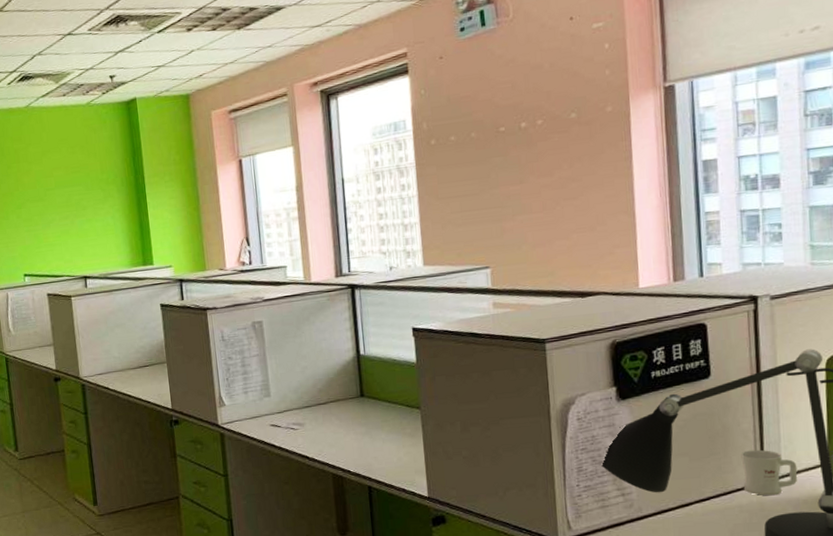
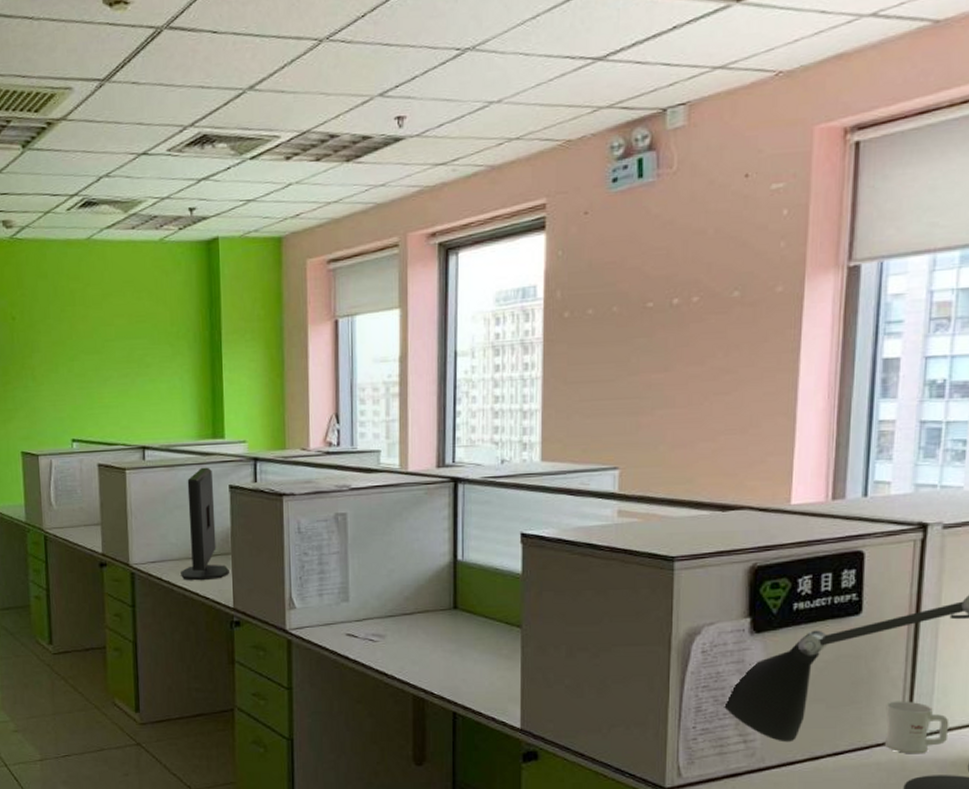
monitor: none [124,290,166,388] -> present [181,467,229,581]

